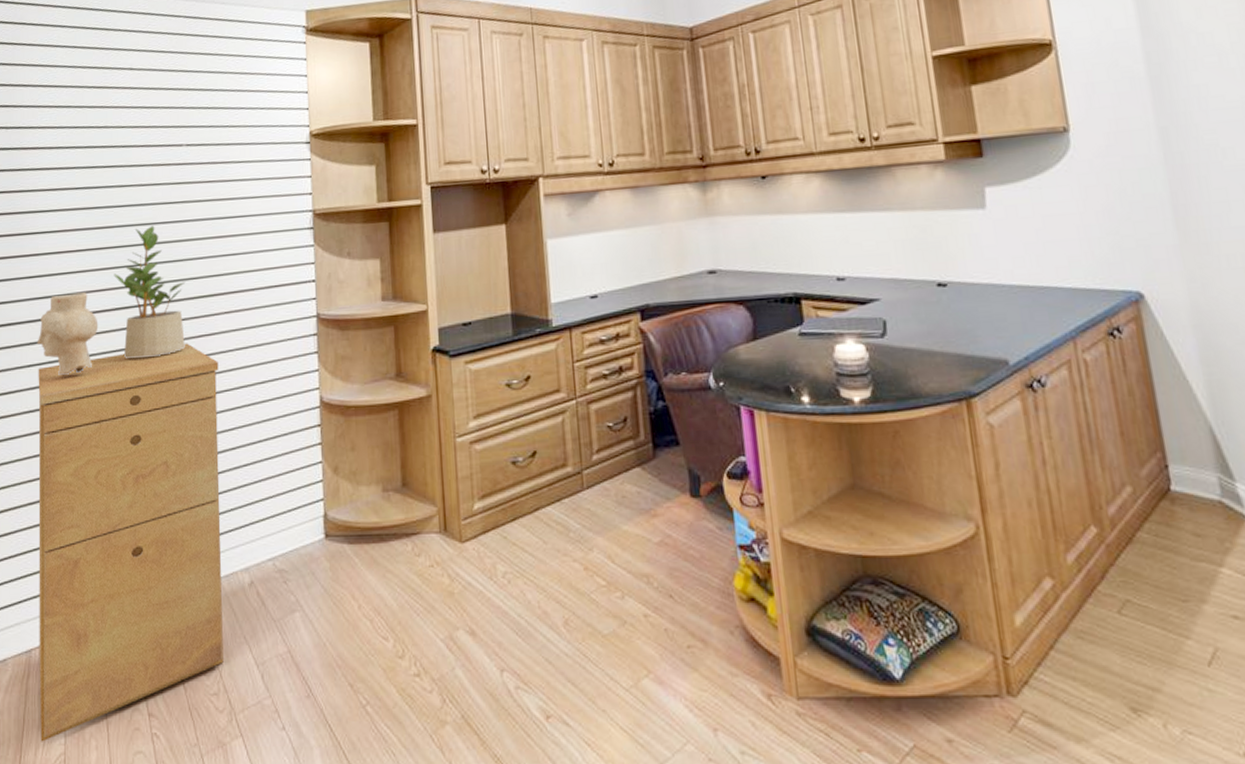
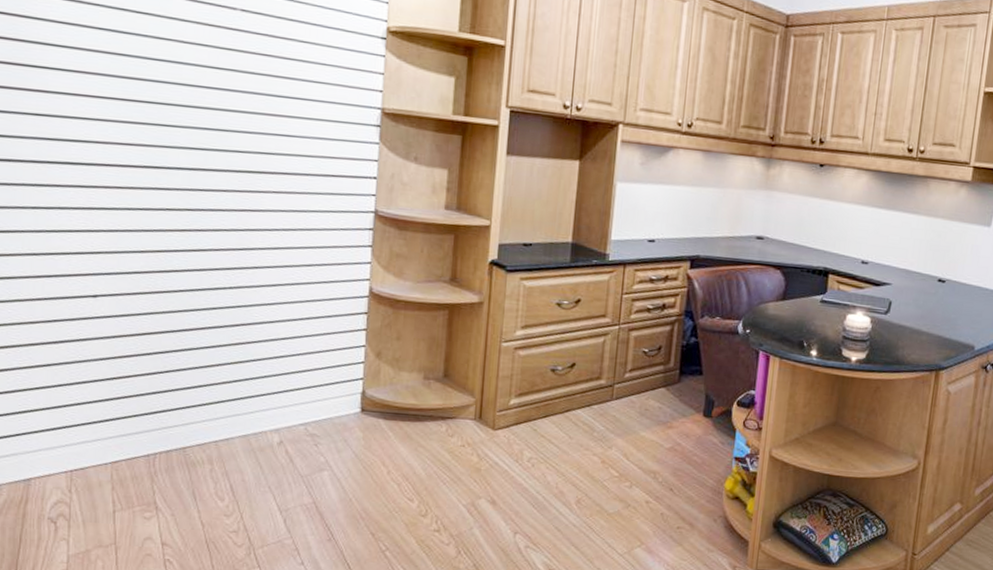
decorative vase: present [37,292,99,376] -> none [44,140,122,225]
filing cabinet: present [38,343,224,742] -> none [39,211,262,560]
potted plant: present [113,225,186,359] -> none [143,87,230,223]

